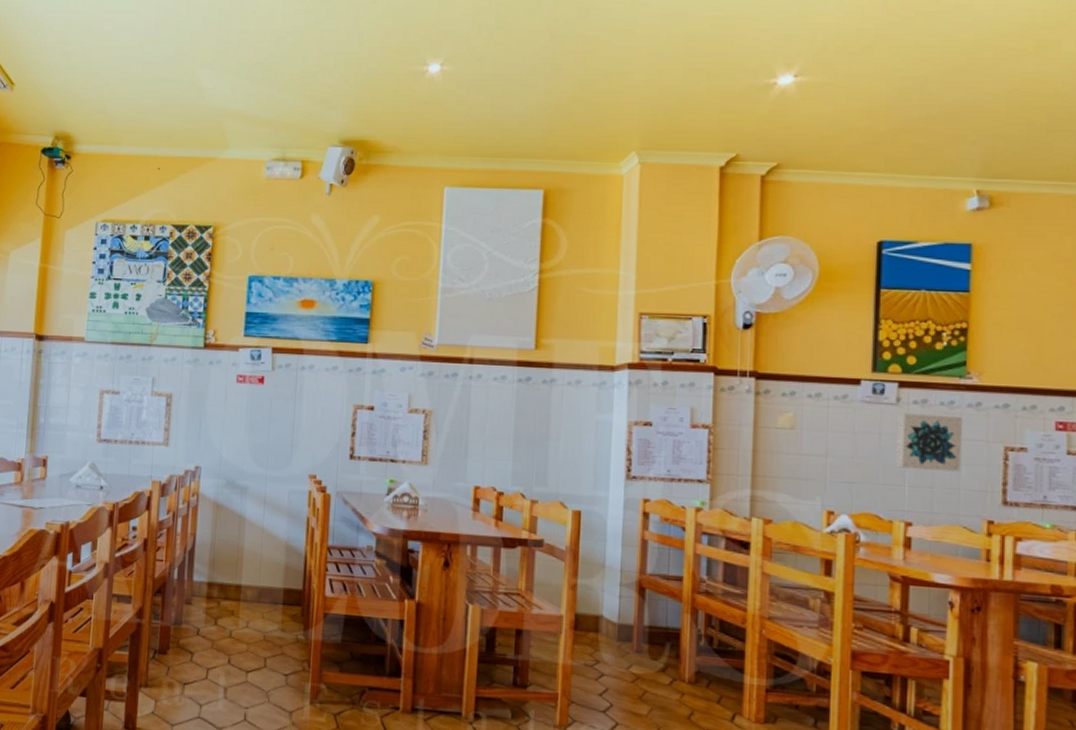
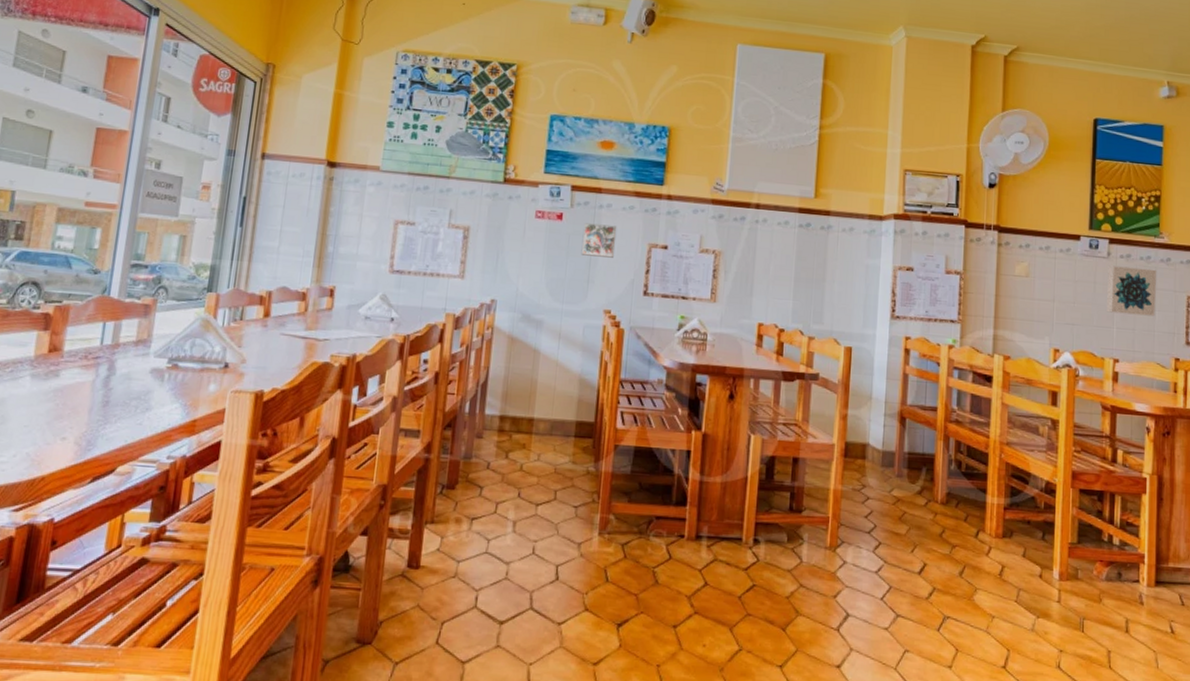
decorative tile: none [284,386,321,421] -> present [581,223,617,258]

